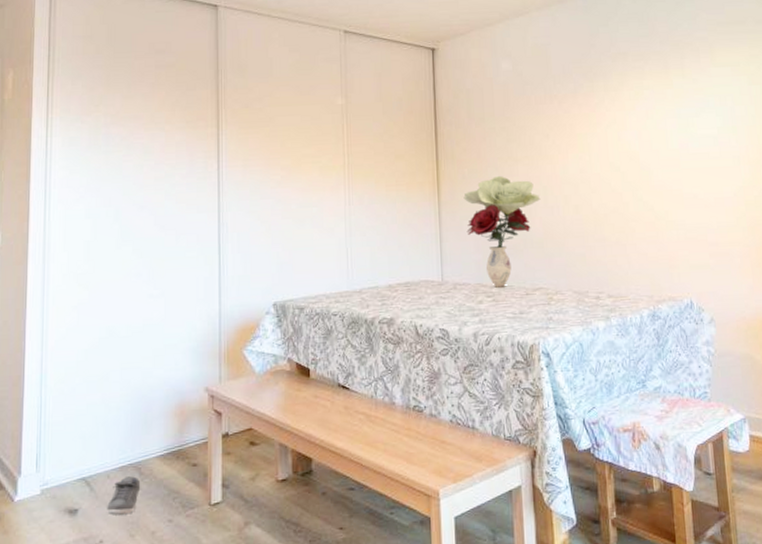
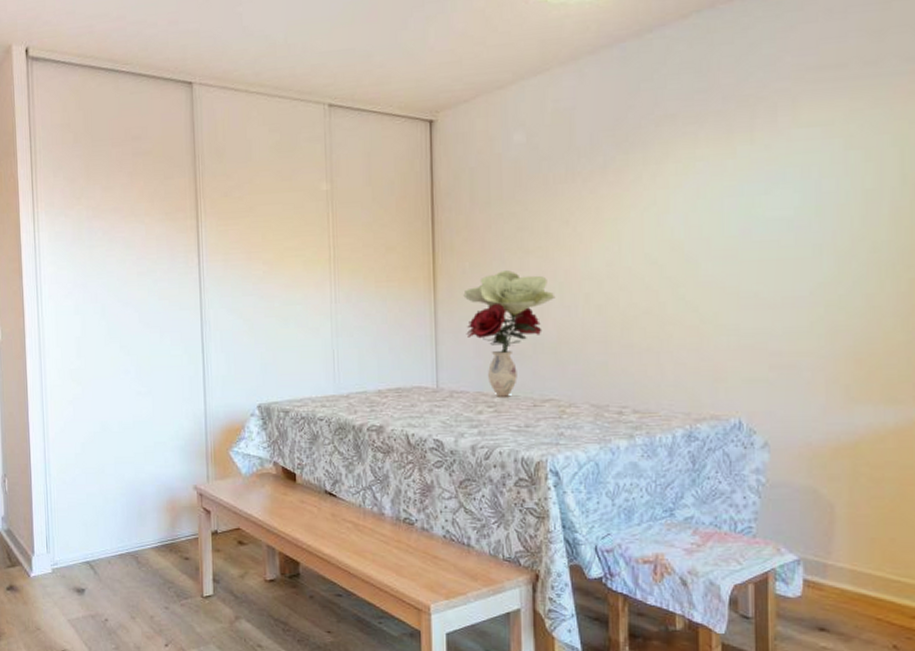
shoe: present [106,476,141,516] -> none [109,564,139,598]

